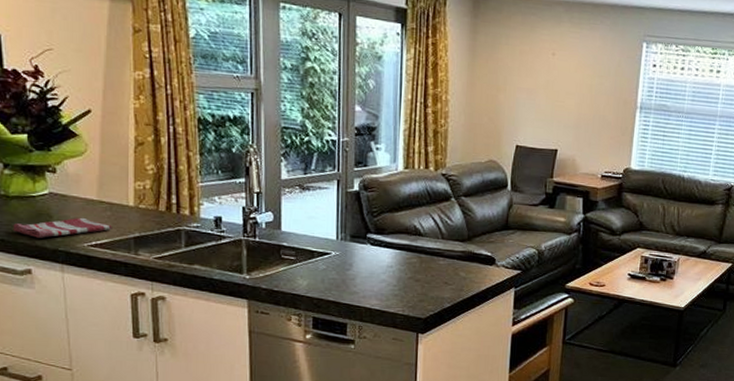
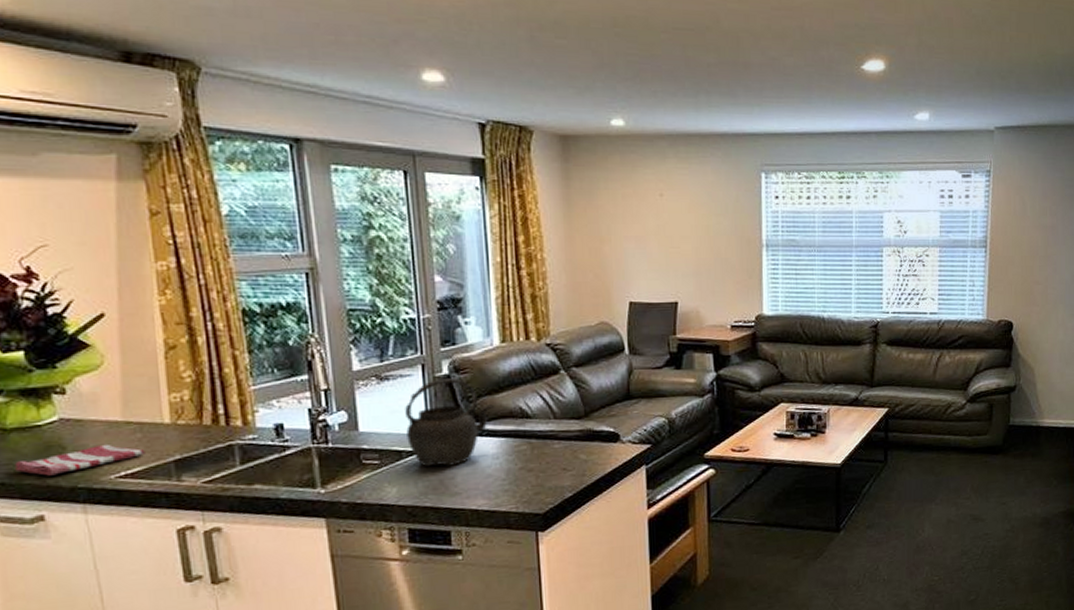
kettle: none [319,194,394,269] -> present [405,378,495,467]

